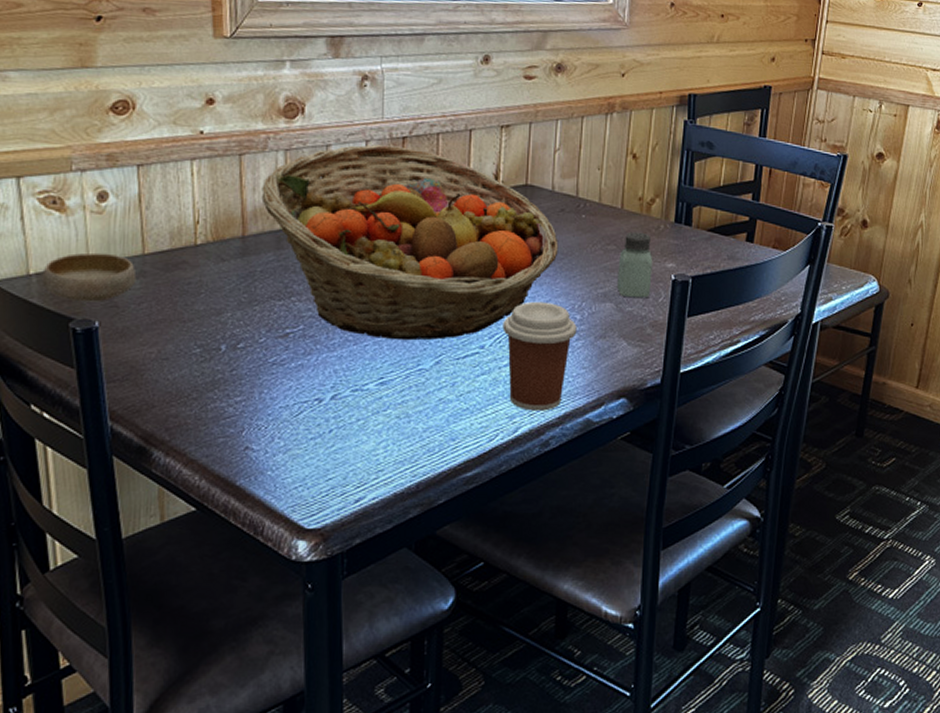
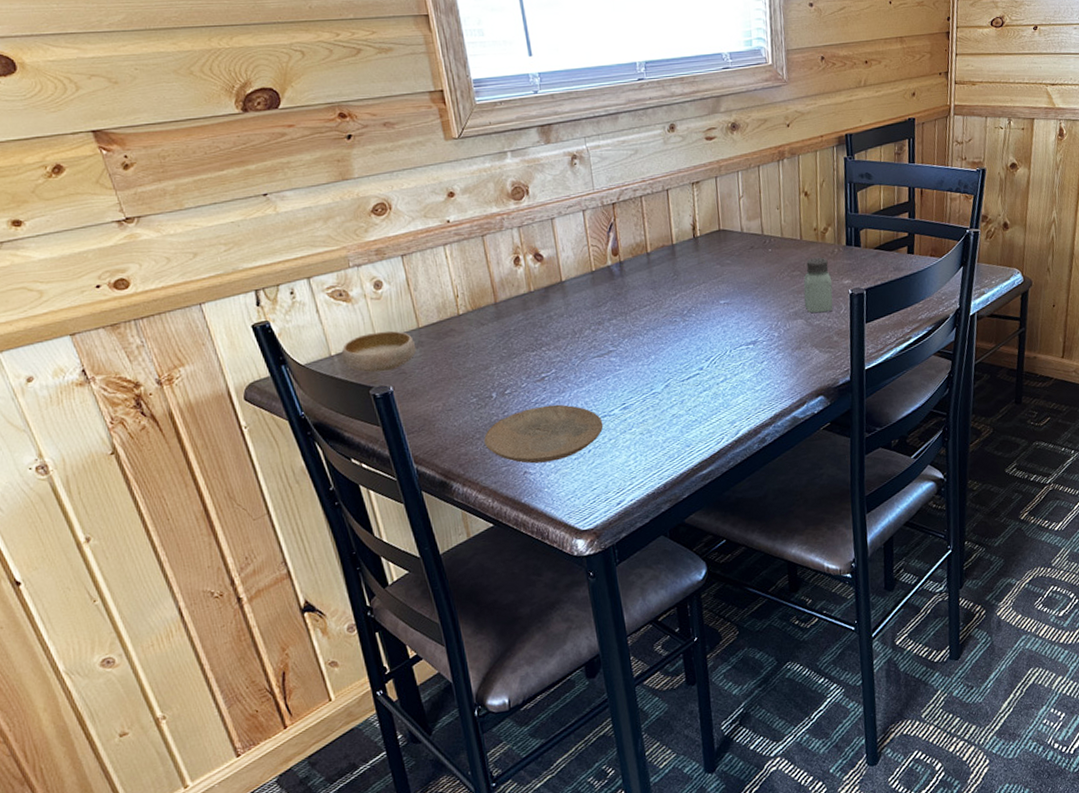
plate: none [202,368,353,438] -> present [484,404,604,464]
fruit basket: present [261,145,559,341] -> none [504,211,753,372]
coffee cup: present [502,301,577,411] -> none [715,325,777,416]

